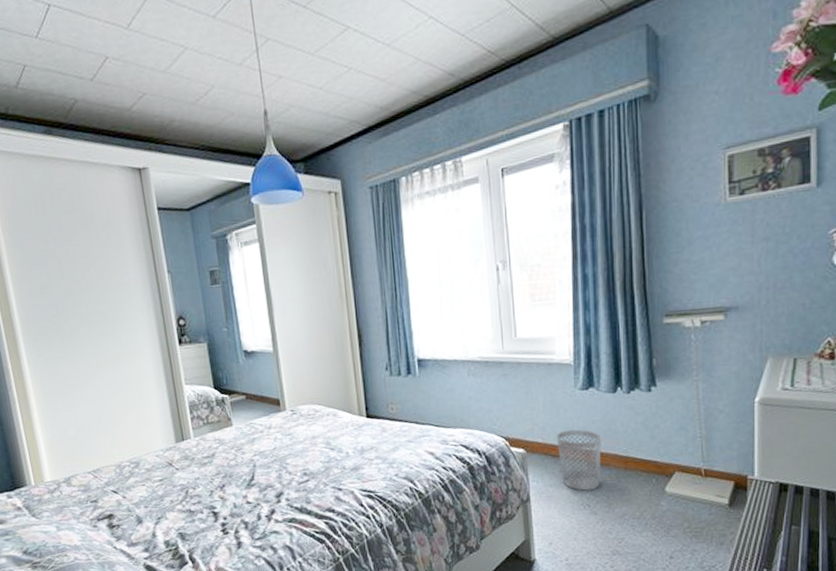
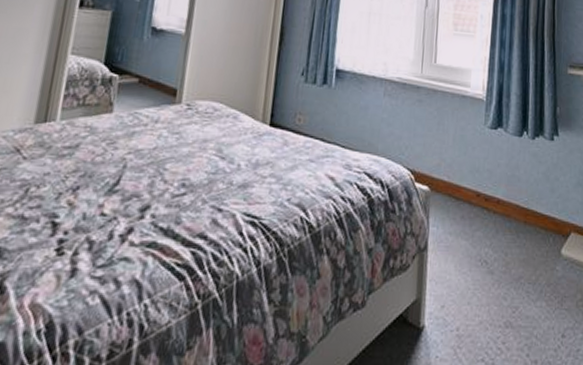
wastebasket: present [556,429,602,491] -> none [461,170,506,244]

